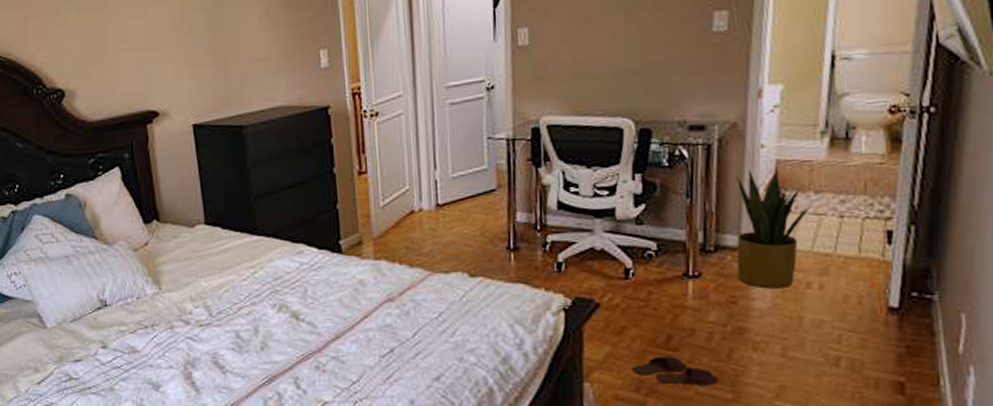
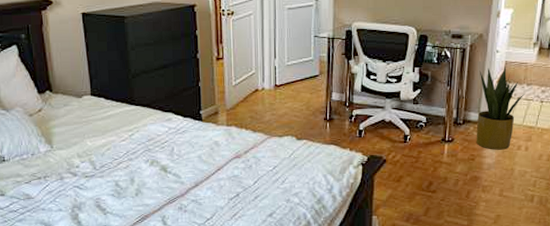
slippers: present [632,356,720,385] -> none [405,196,460,216]

